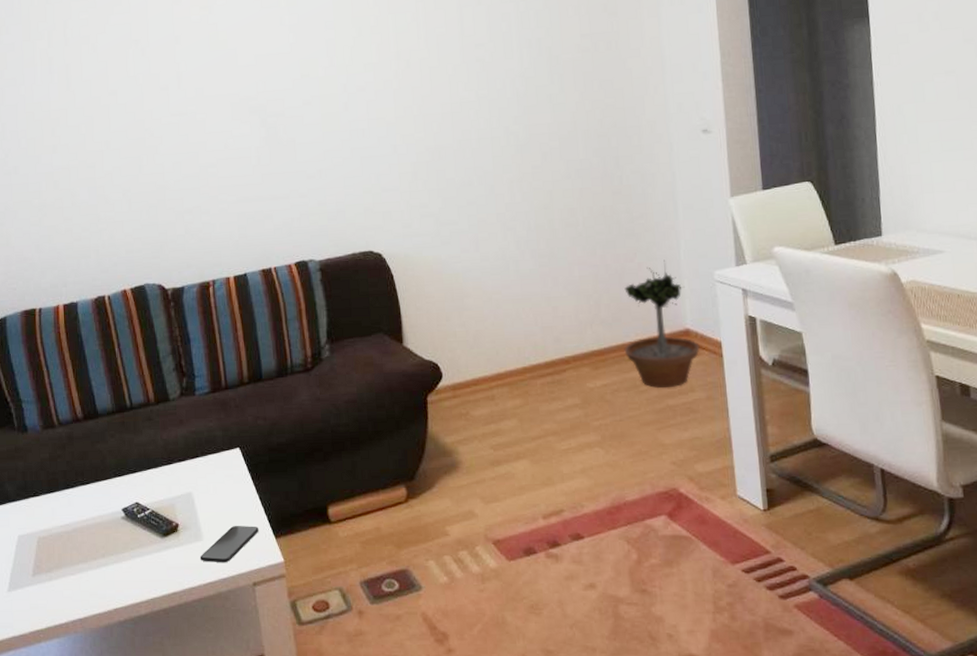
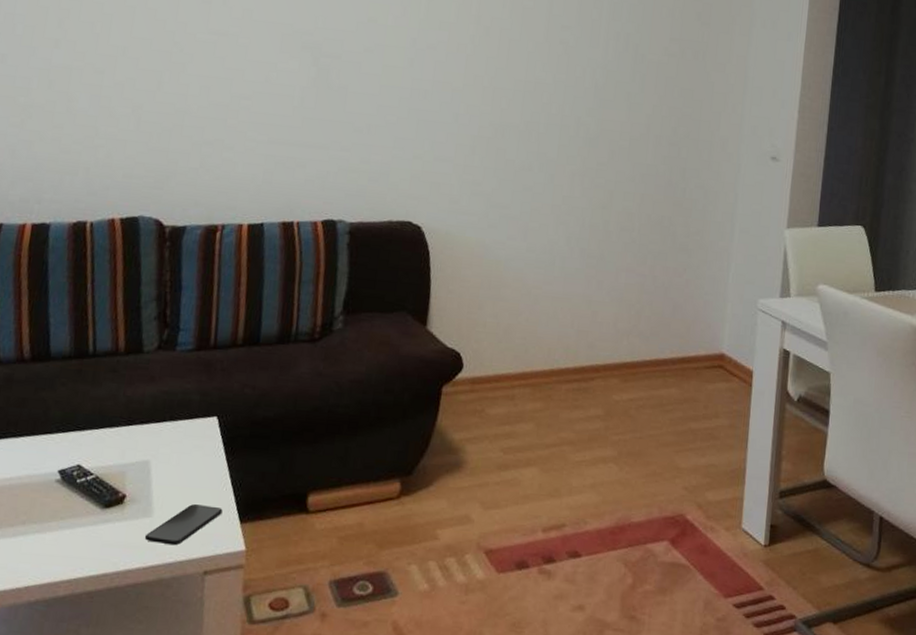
potted tree: present [624,259,700,388] -> none [656,280,732,411]

